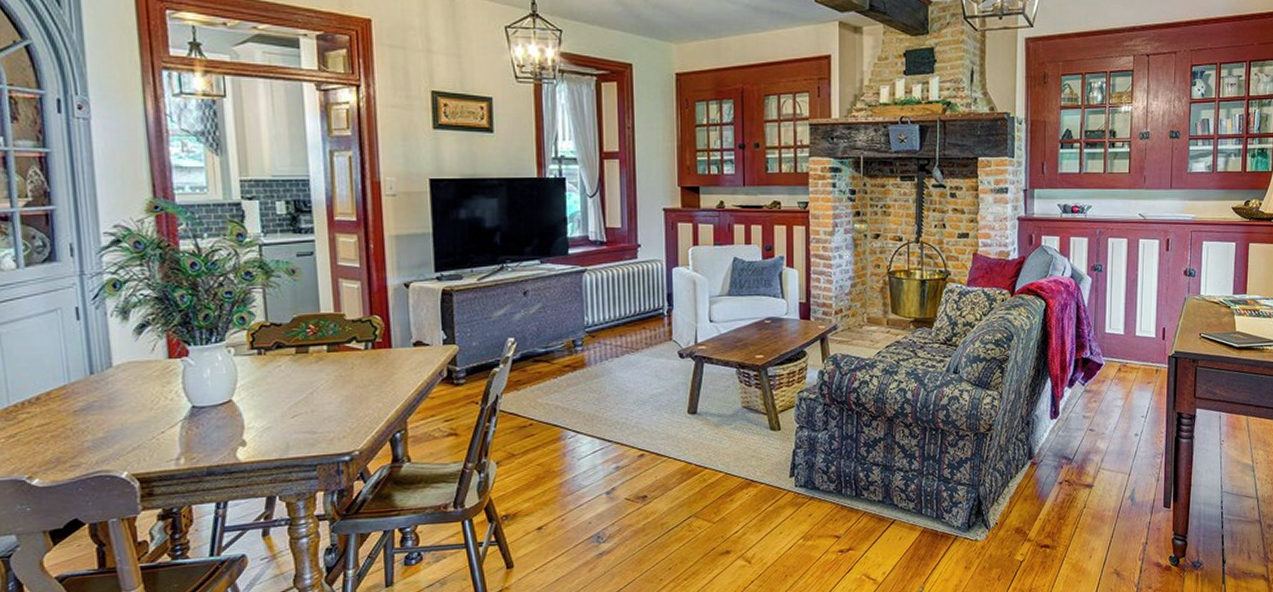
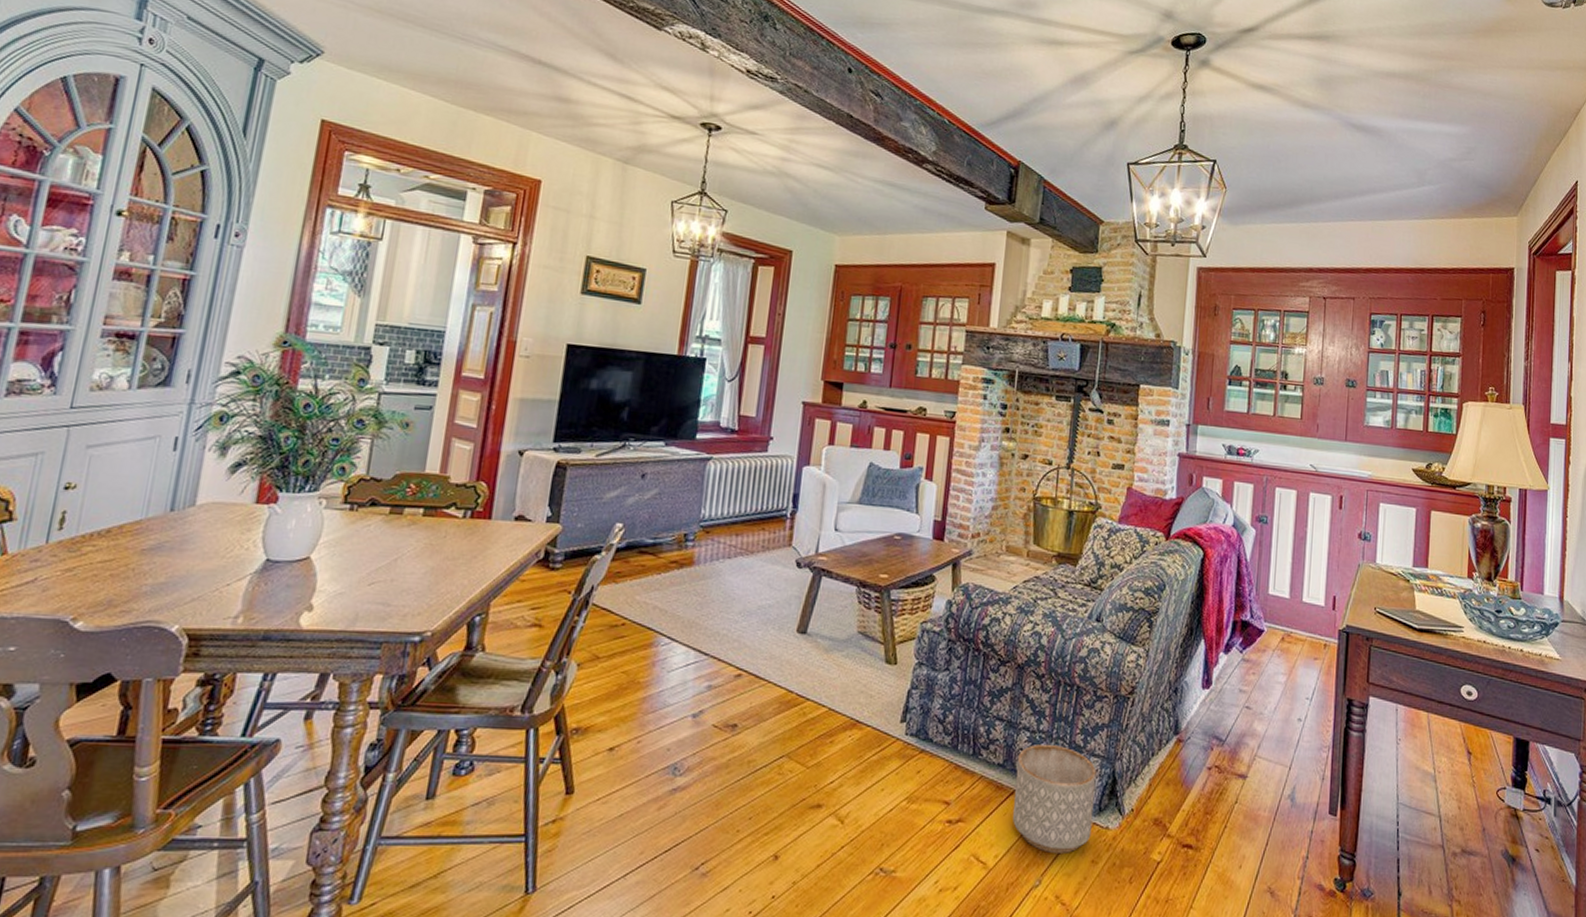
planter: none [894,479,964,565] -> present [1012,743,1097,853]

